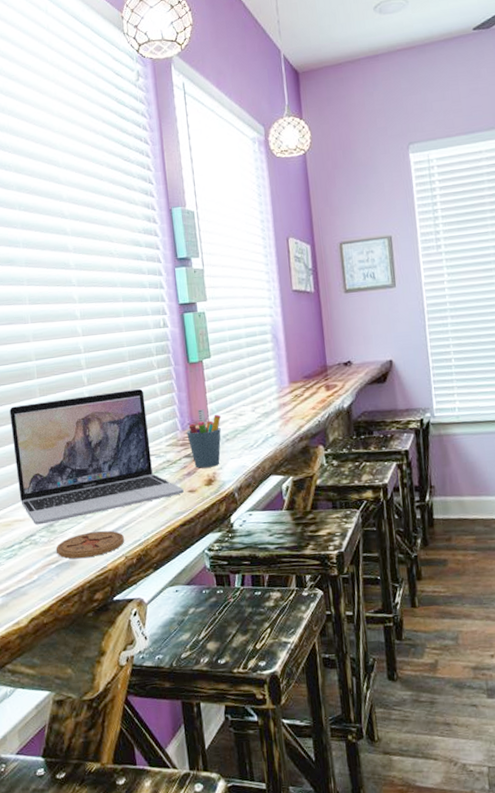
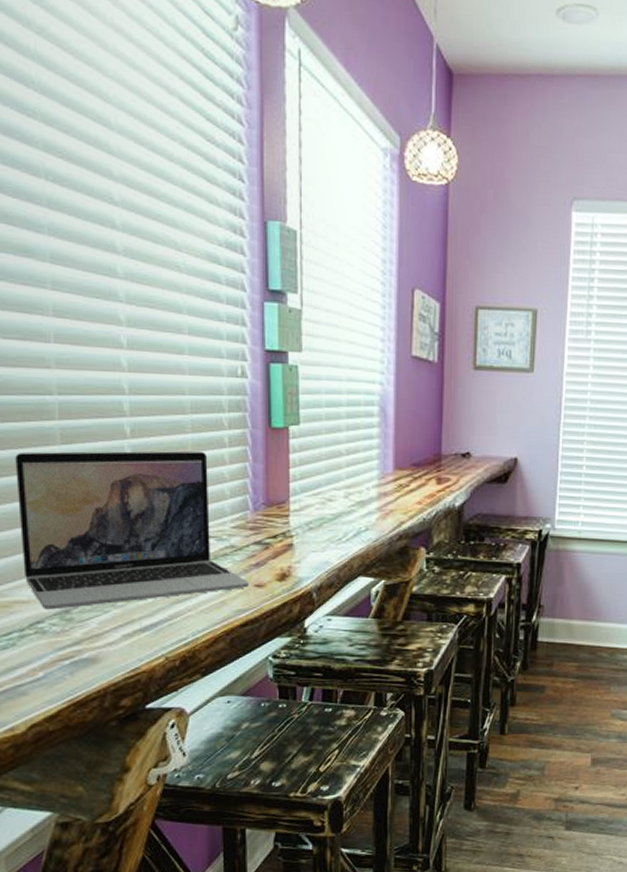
coaster: present [55,530,124,559] -> none [71,625,165,656]
pen holder: present [186,409,221,468] -> none [259,487,305,559]

